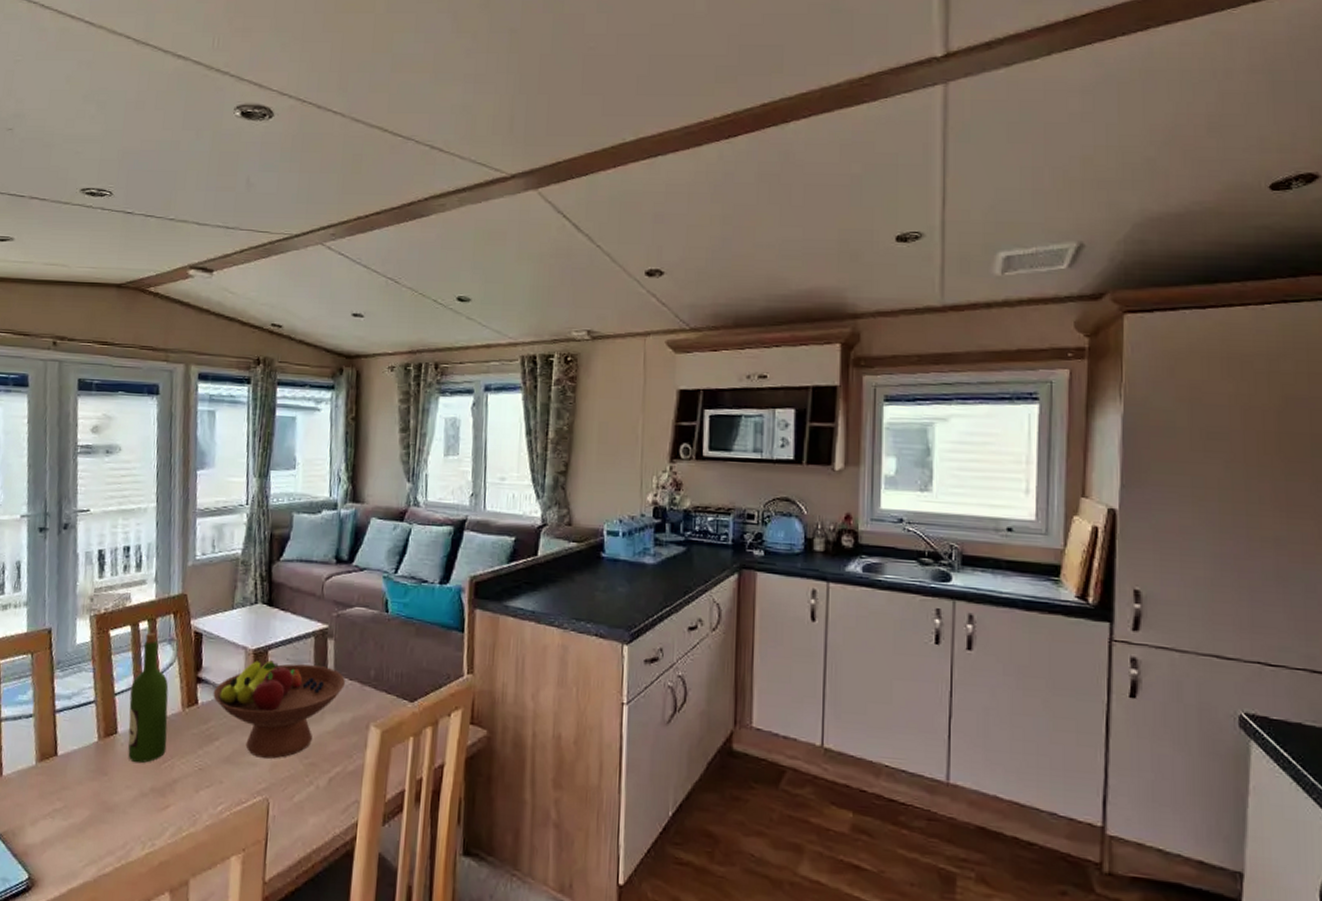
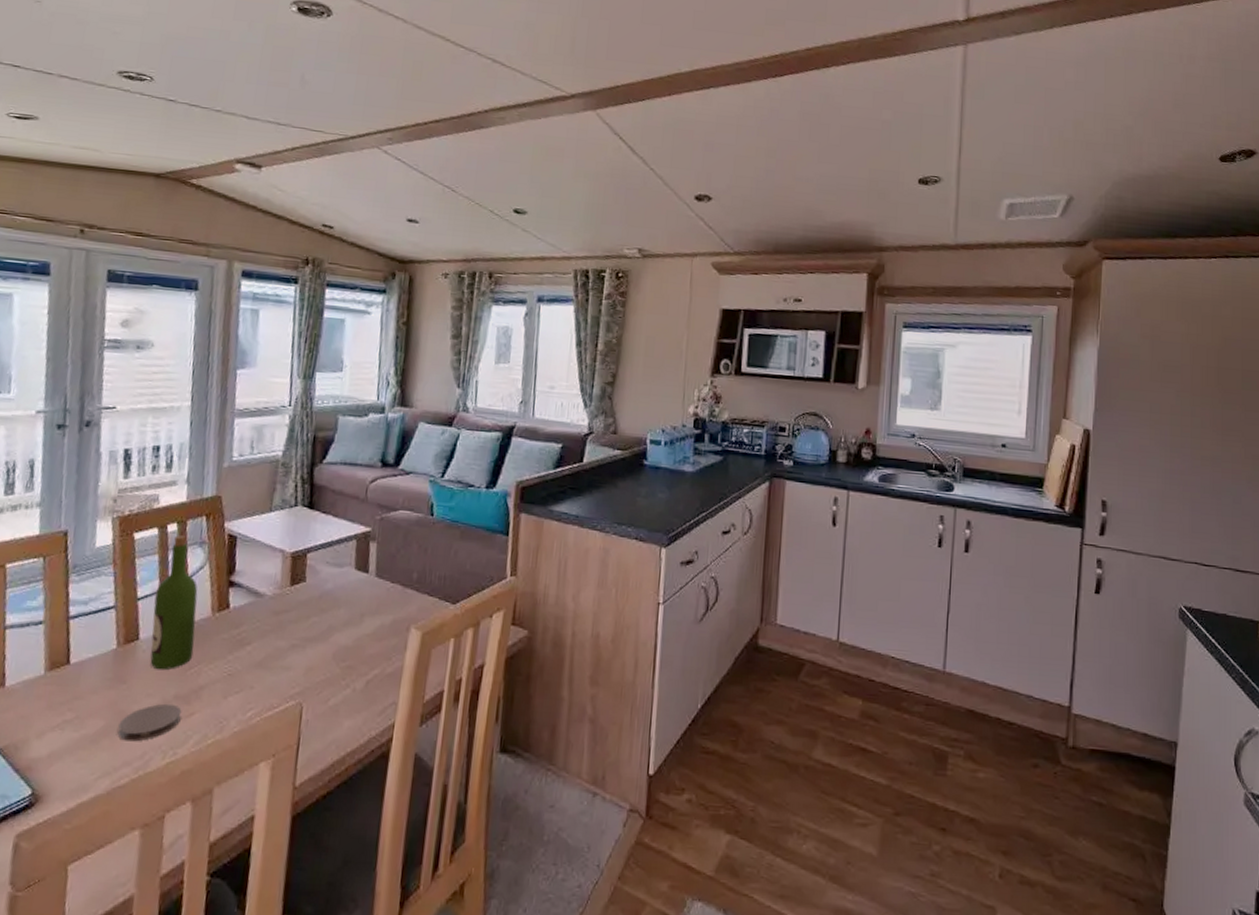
coaster: none [101,795,158,832] -> present [117,703,182,742]
fruit bowl: present [213,660,345,759] -> none [246,563,387,663]

